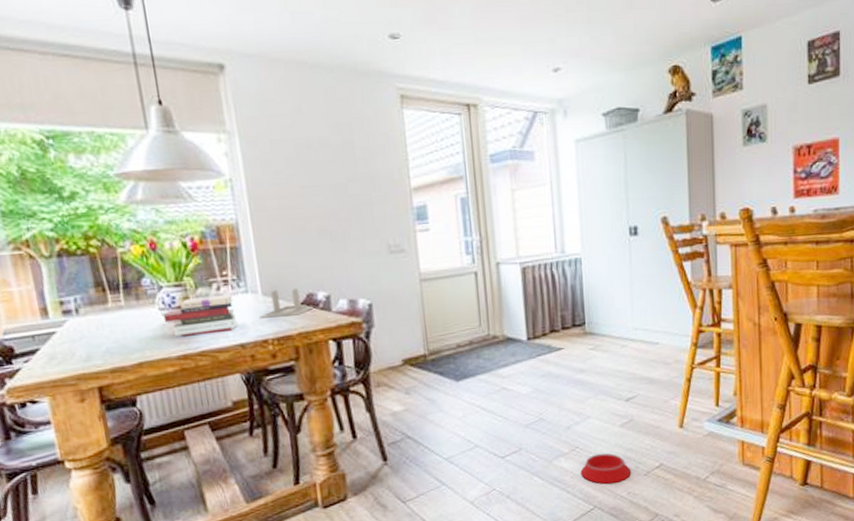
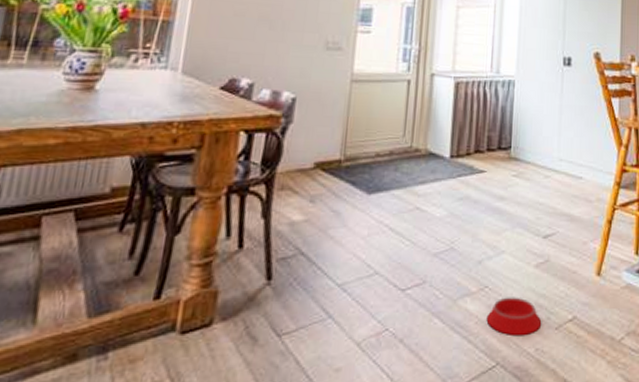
books: present [163,294,238,337] -> none [64,66,149,107]
napkin holder: present [259,288,314,319] -> none [171,70,234,100]

